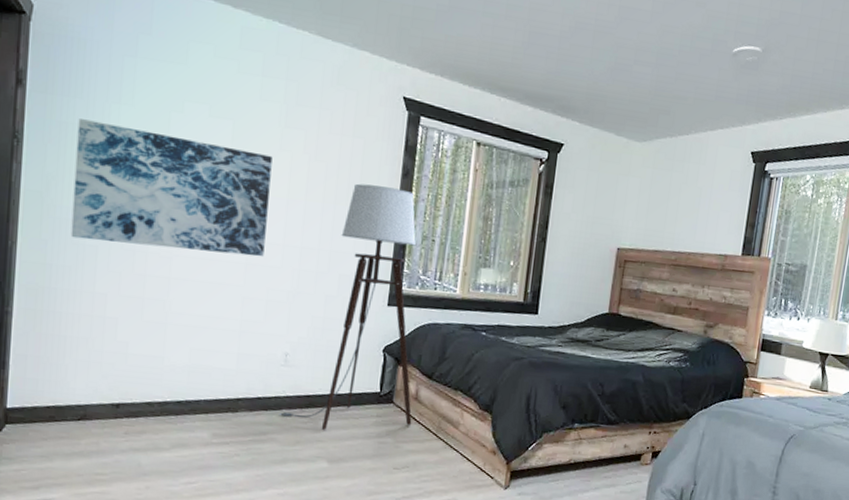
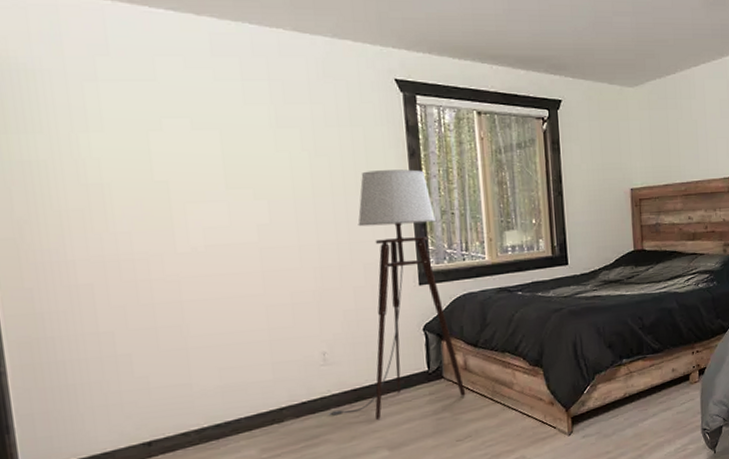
wall art: present [70,119,273,257] -> none [42,154,280,281]

